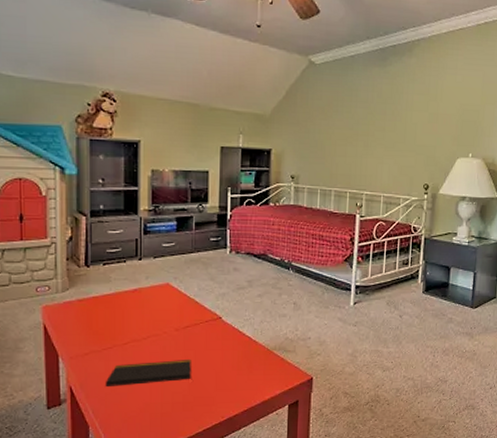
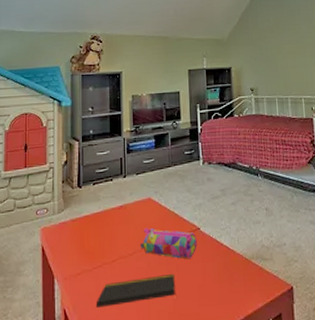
pencil case: none [155,313,218,347] -> present [140,227,197,260]

